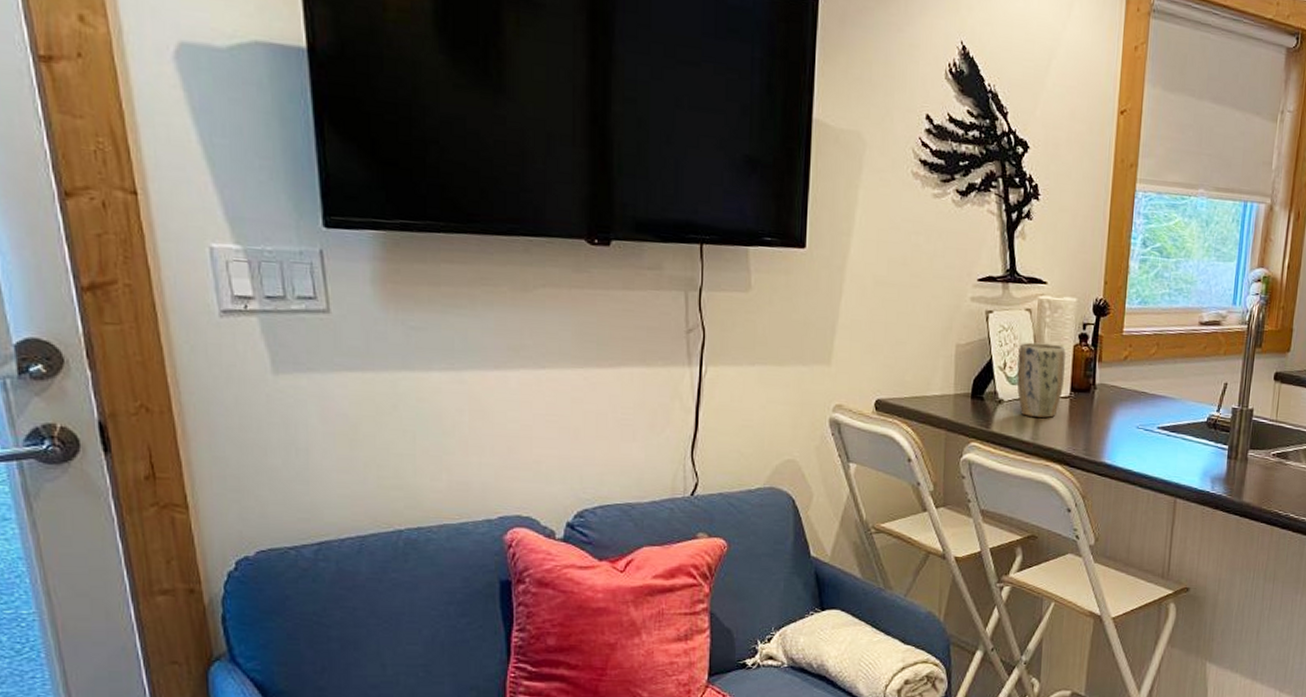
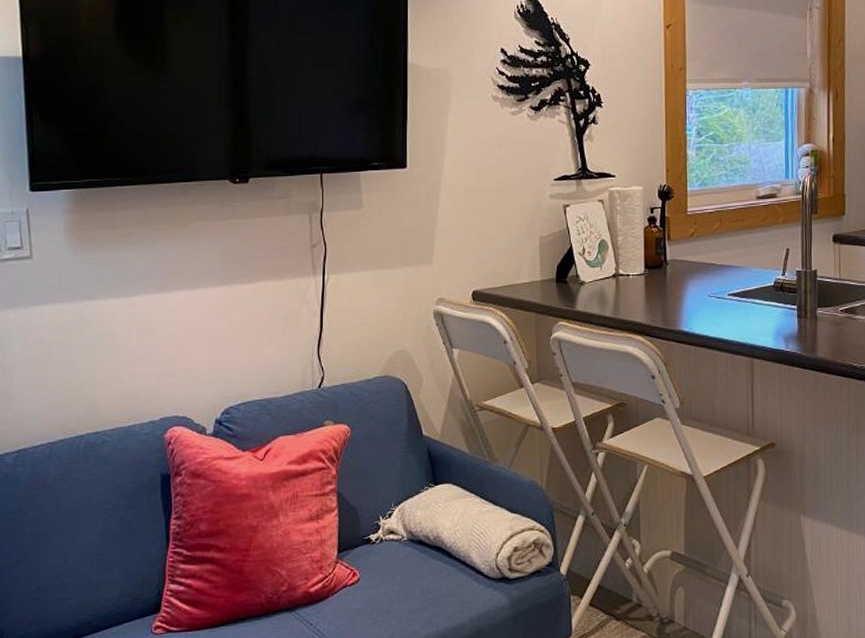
plant pot: present [1016,342,1066,418] -> none [595,228,638,294]

